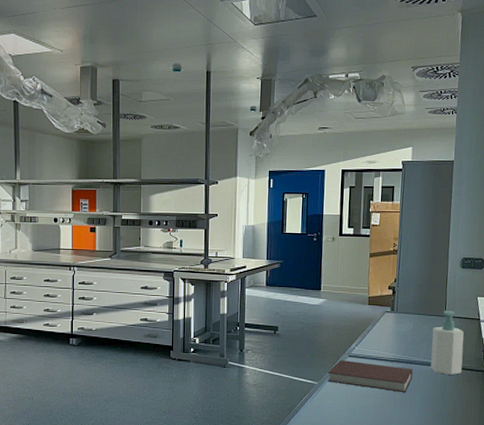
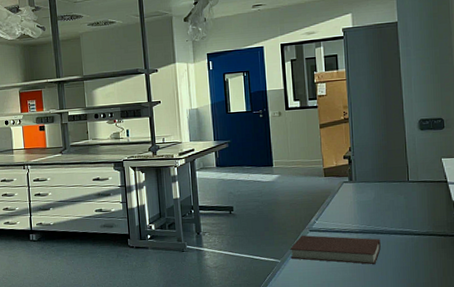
soap bottle: present [430,310,464,375] -> none [396,175,434,242]

